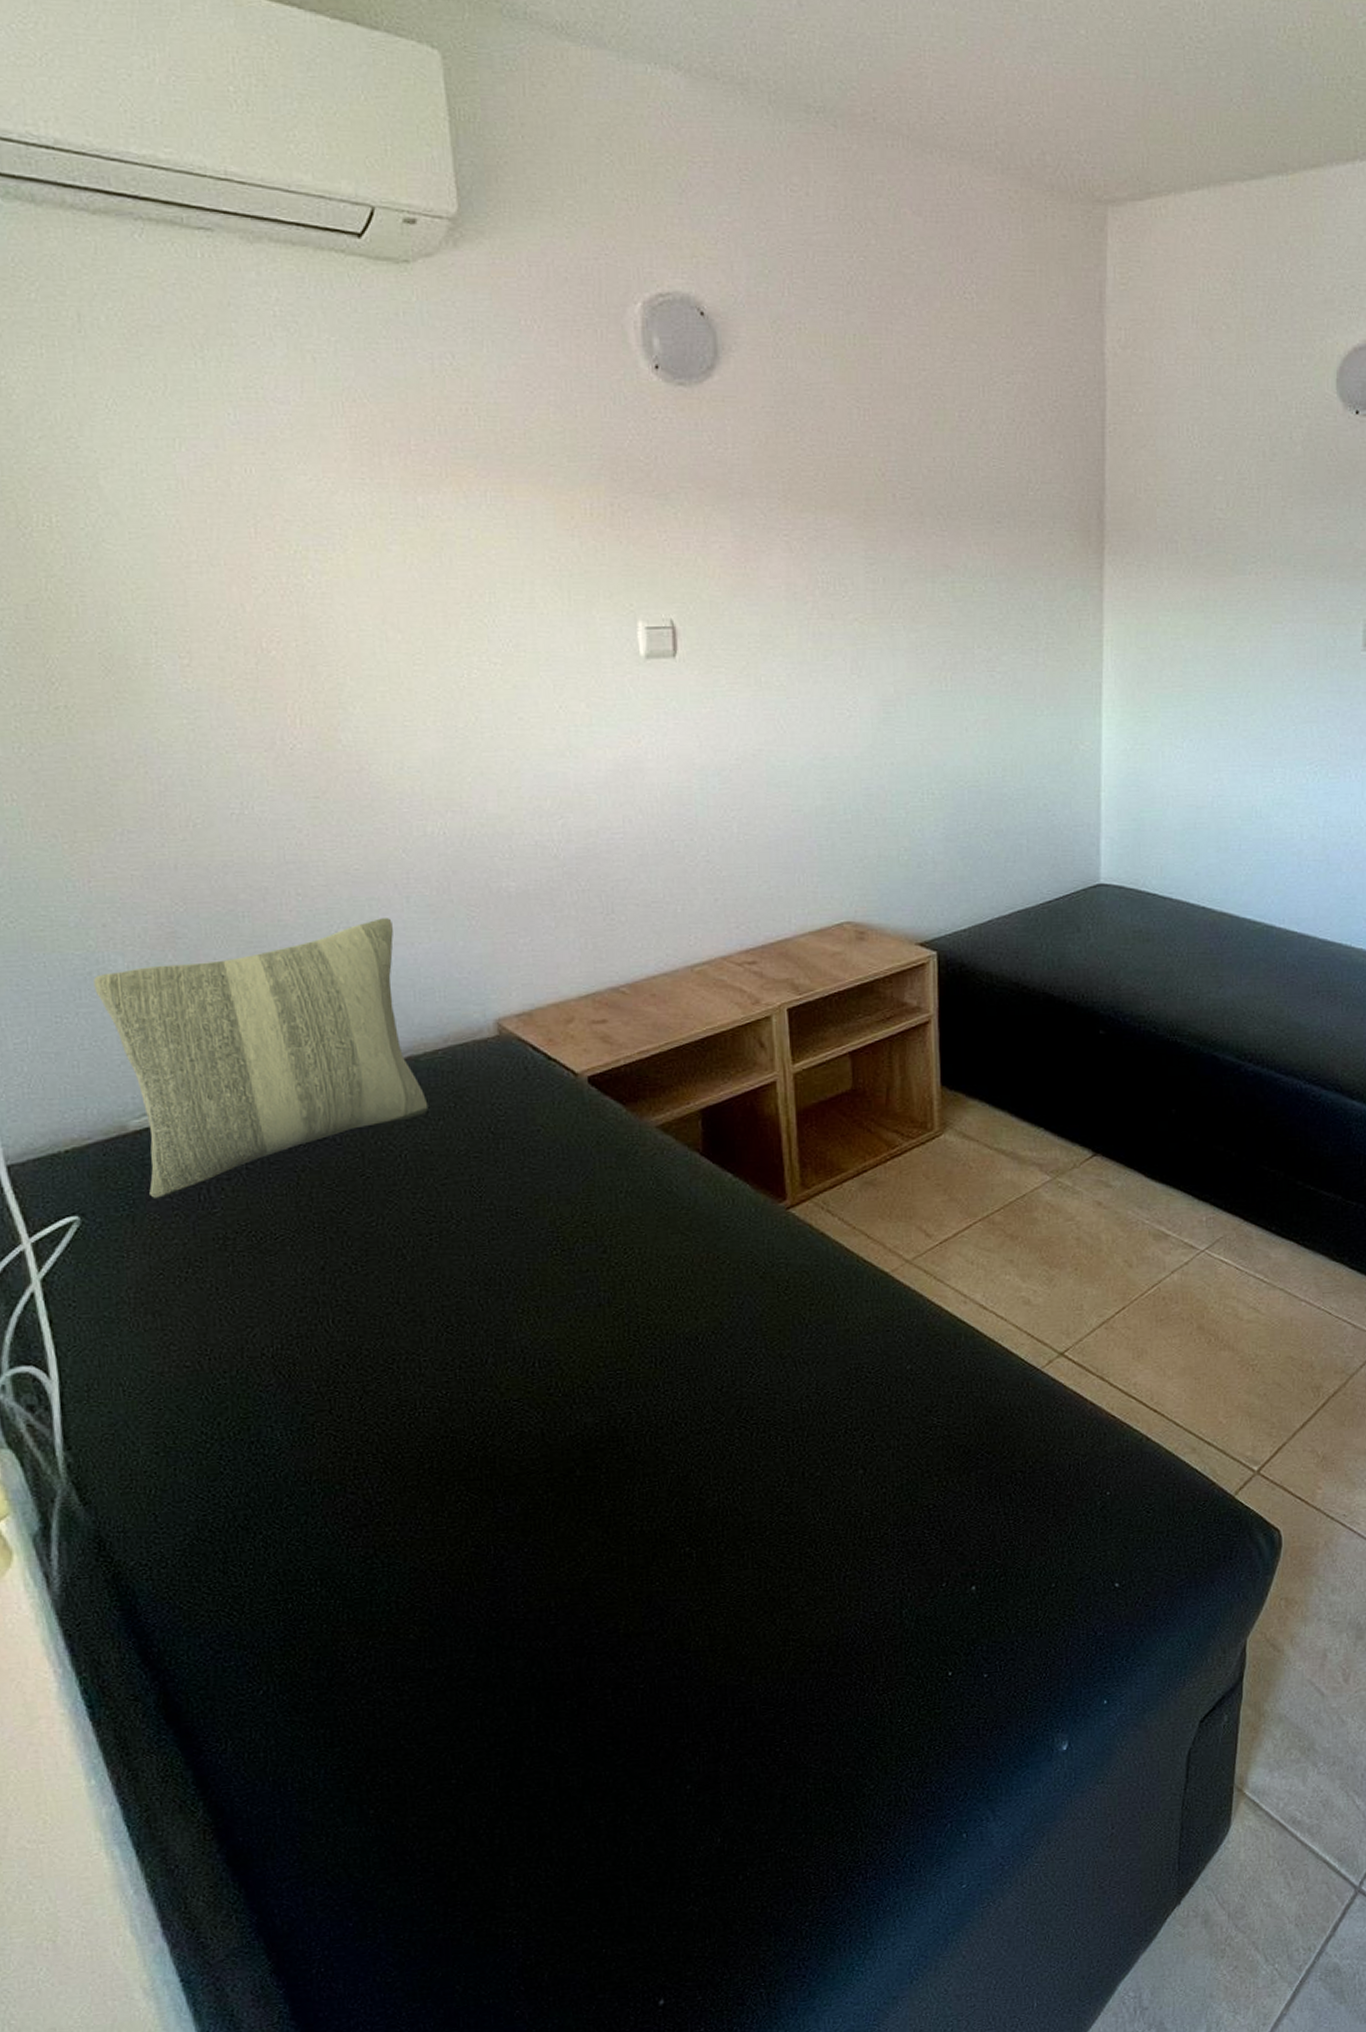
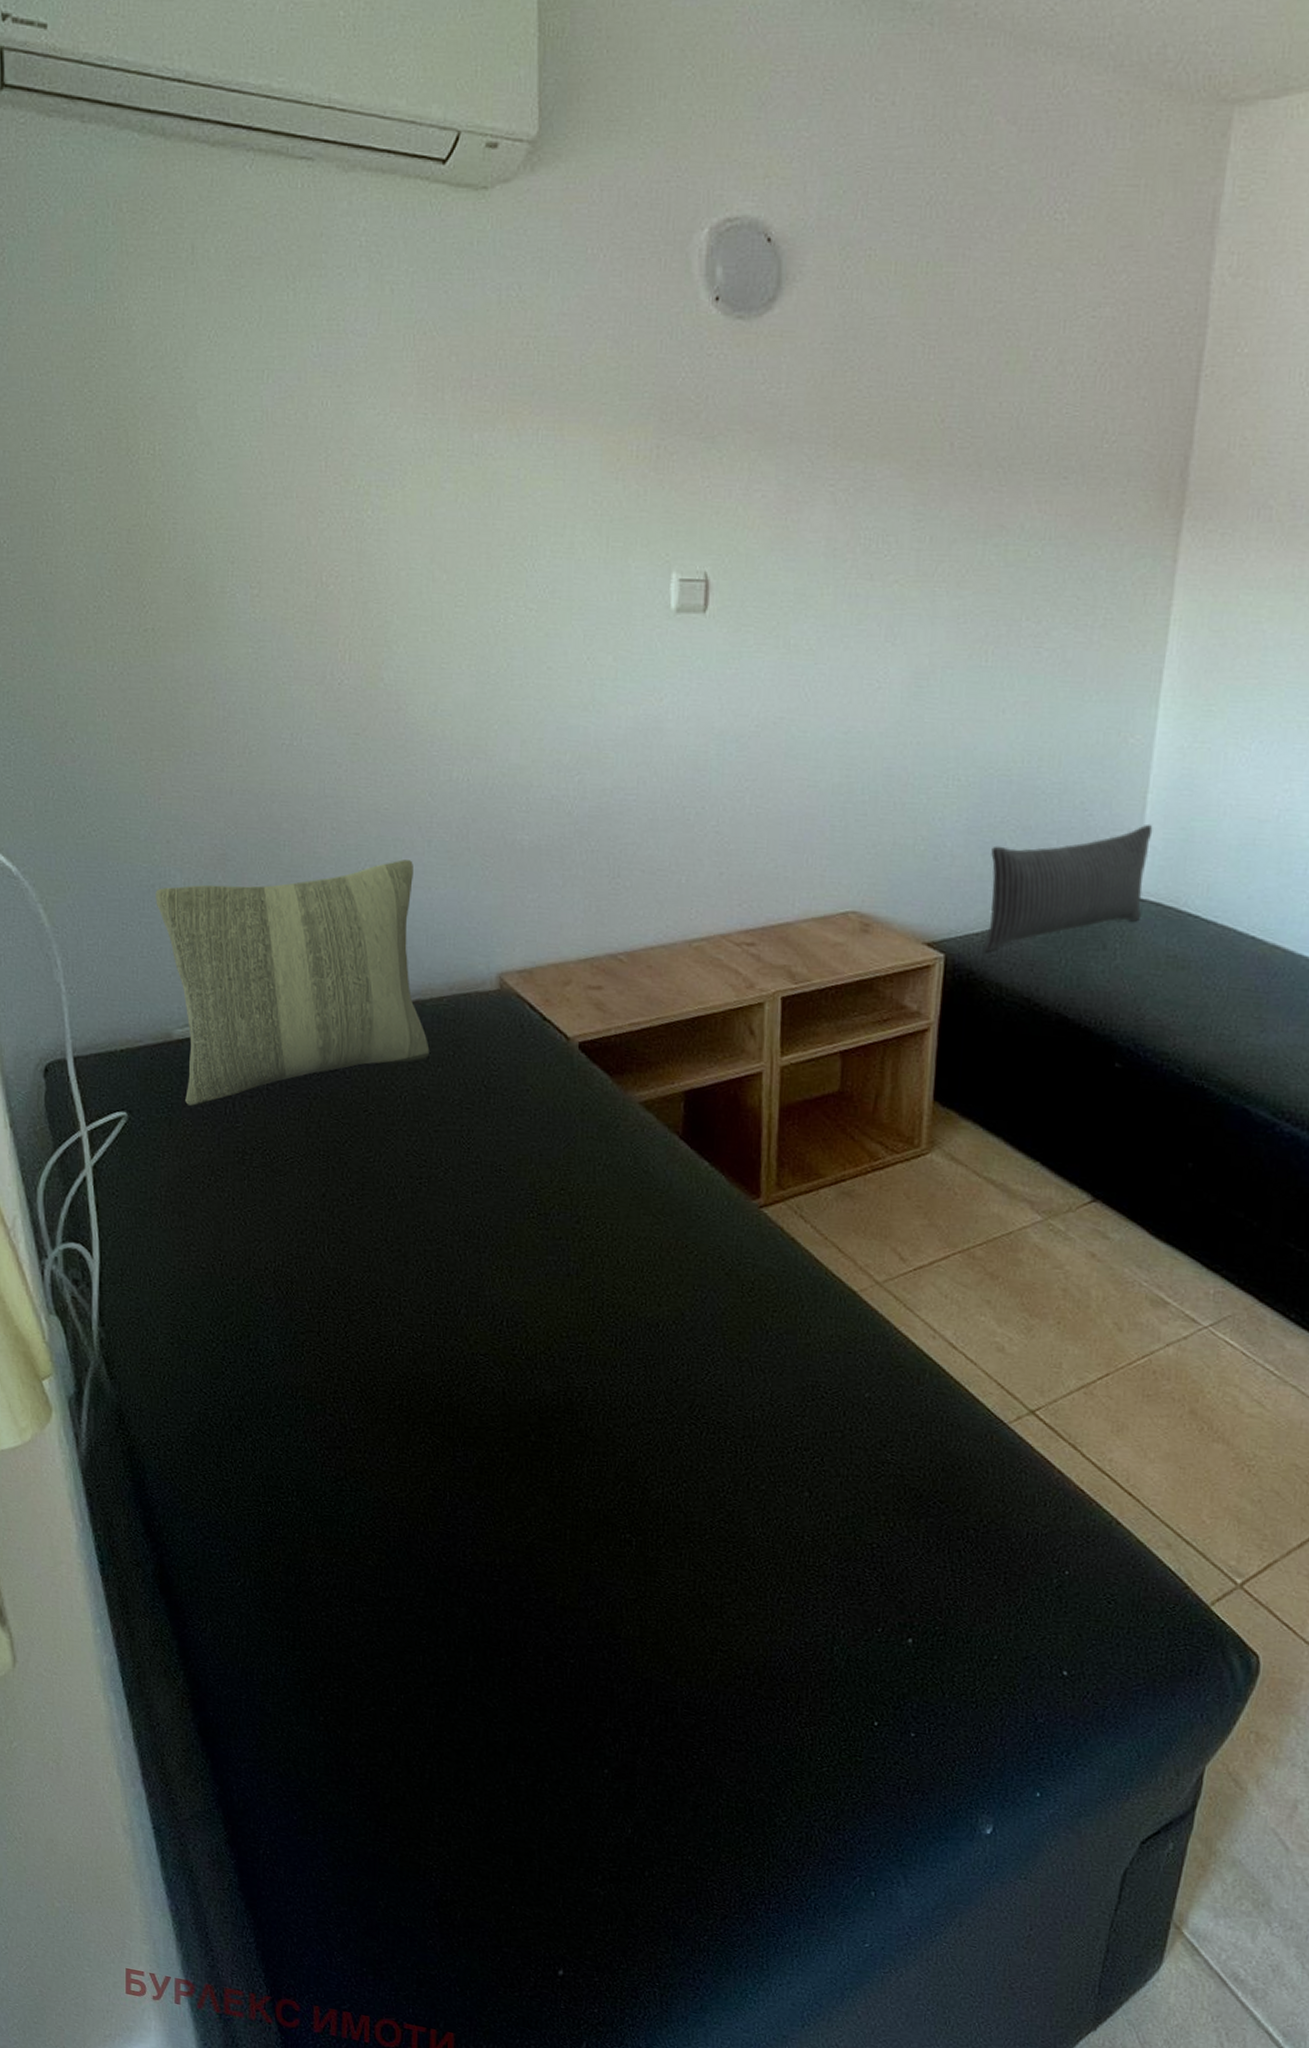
pillow: none [969,818,1109,945] -> present [984,823,1153,952]

